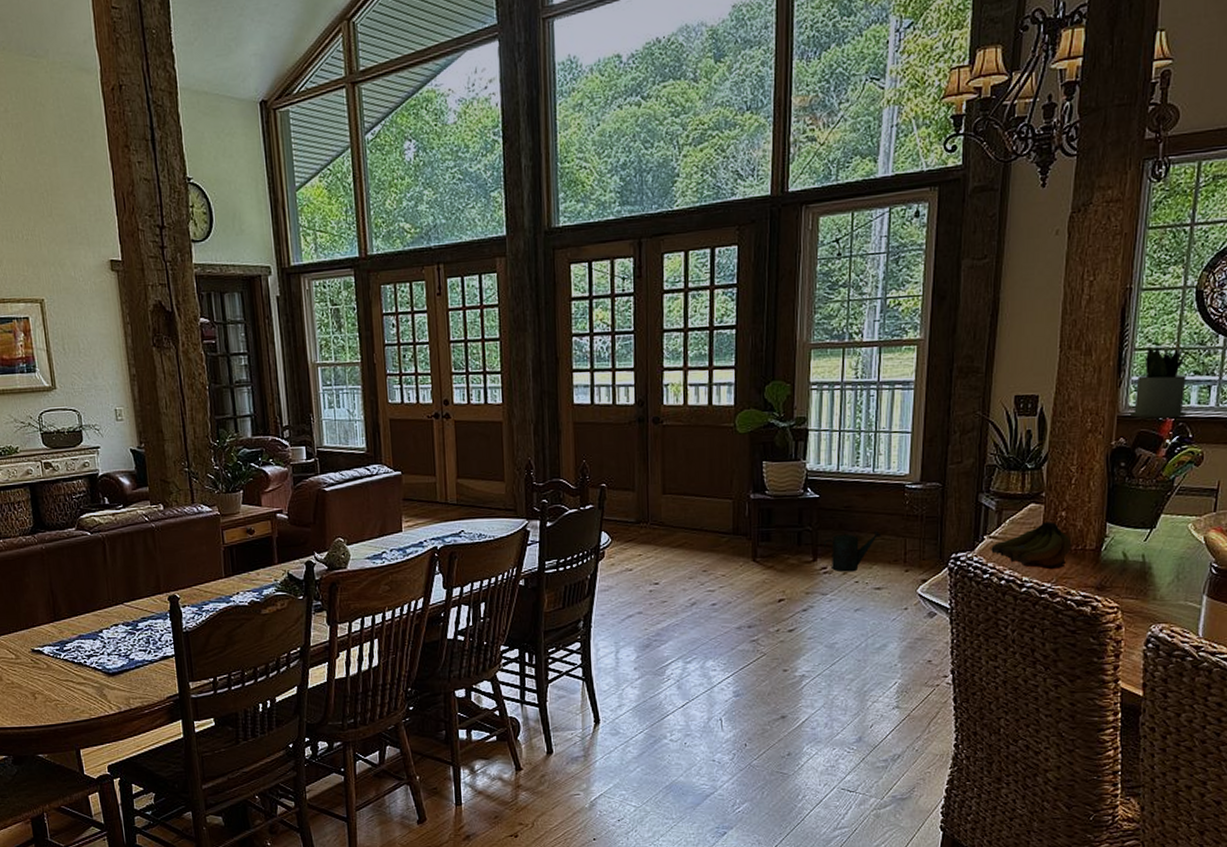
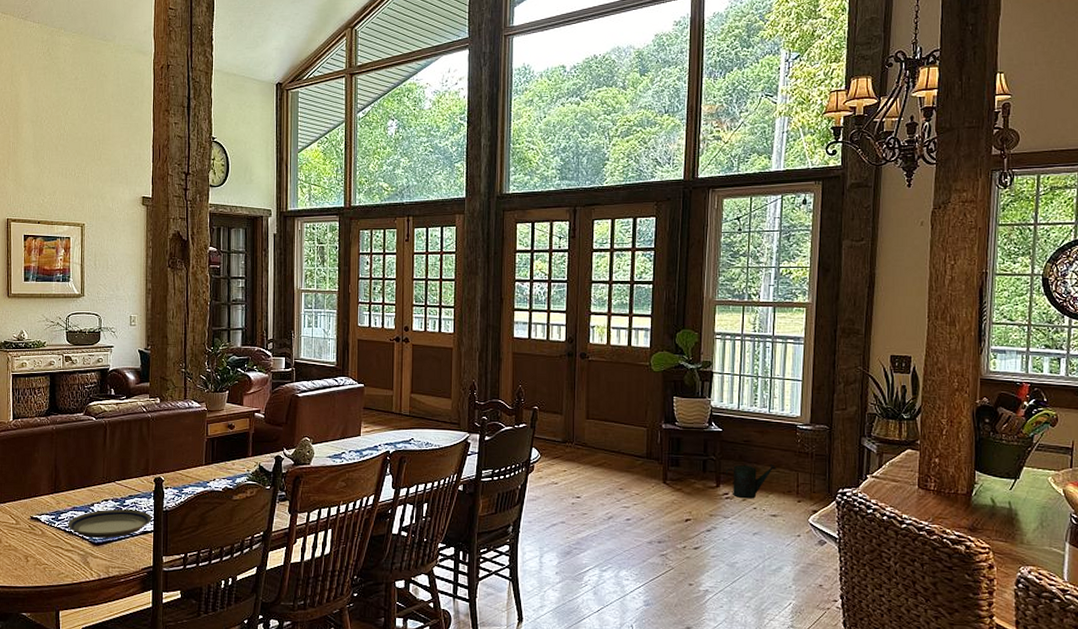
plate: none [75,633,172,669] -> present [68,509,153,539]
fruit: present [991,522,1072,570] -> none [873,467,945,510]
planter: present [1129,346,1189,420] -> none [990,321,1041,384]

